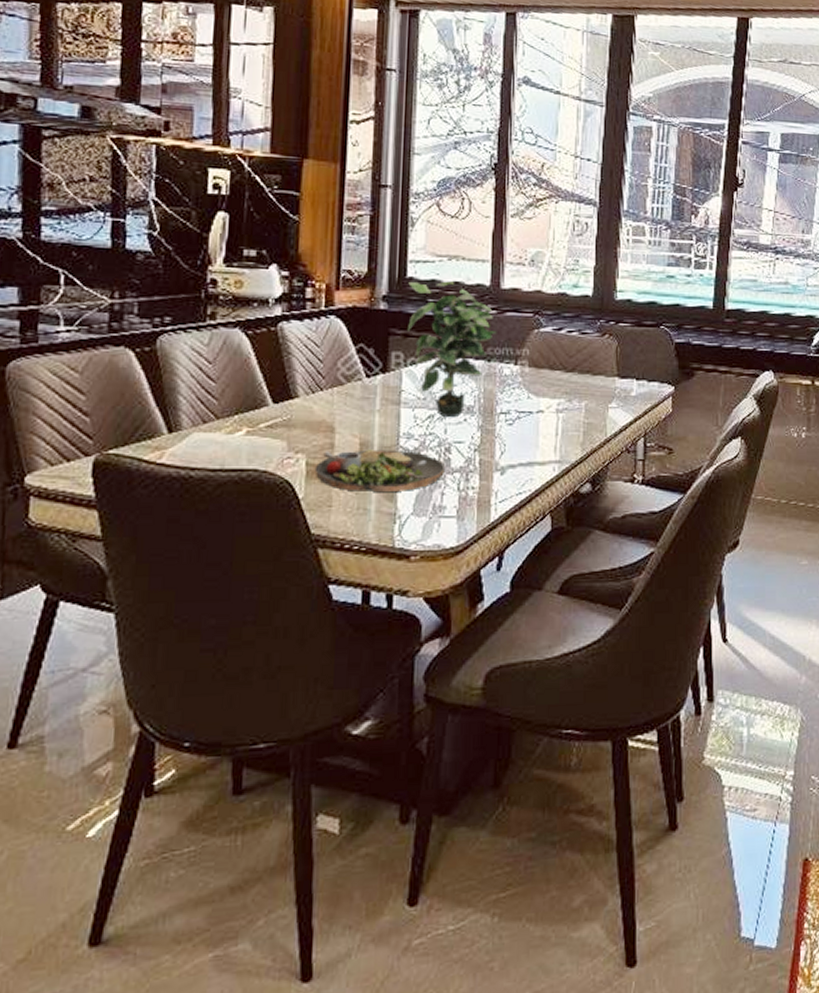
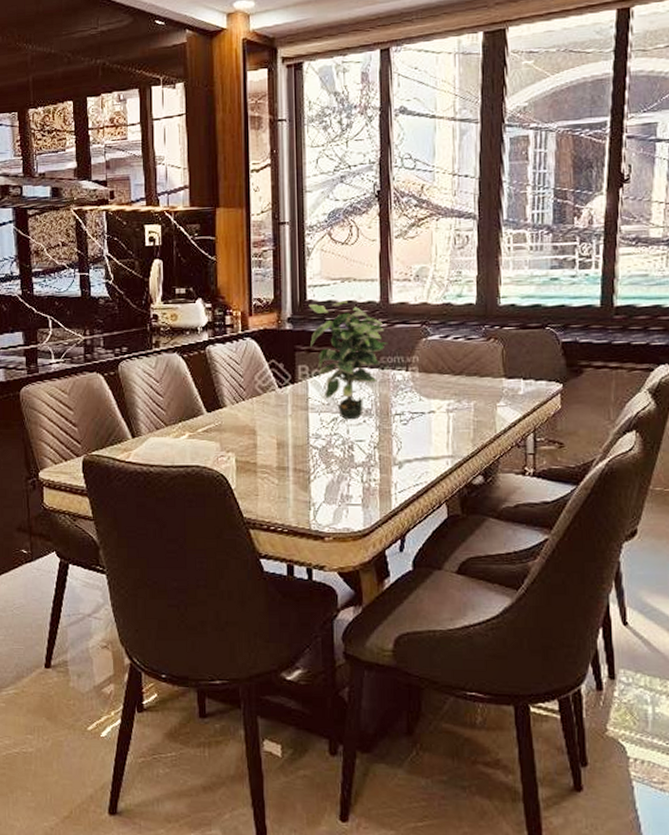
dinner plate: present [314,449,444,492] -> none [242,448,349,483]

